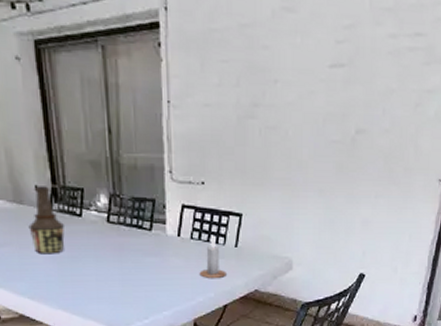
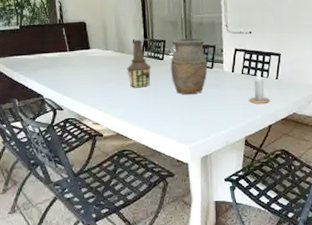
vase: none [92,186,145,265] -> present [170,38,208,95]

